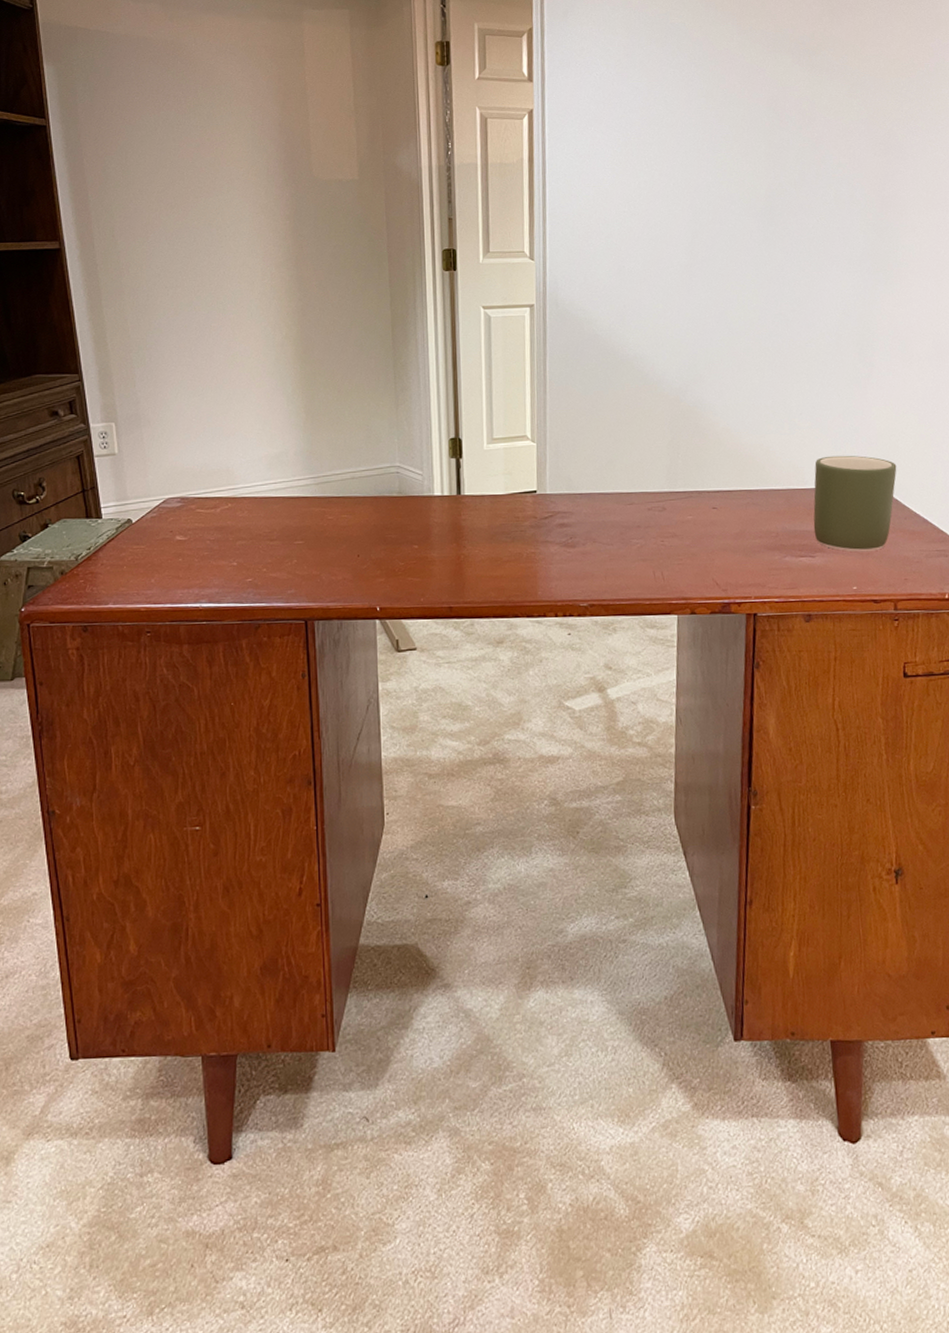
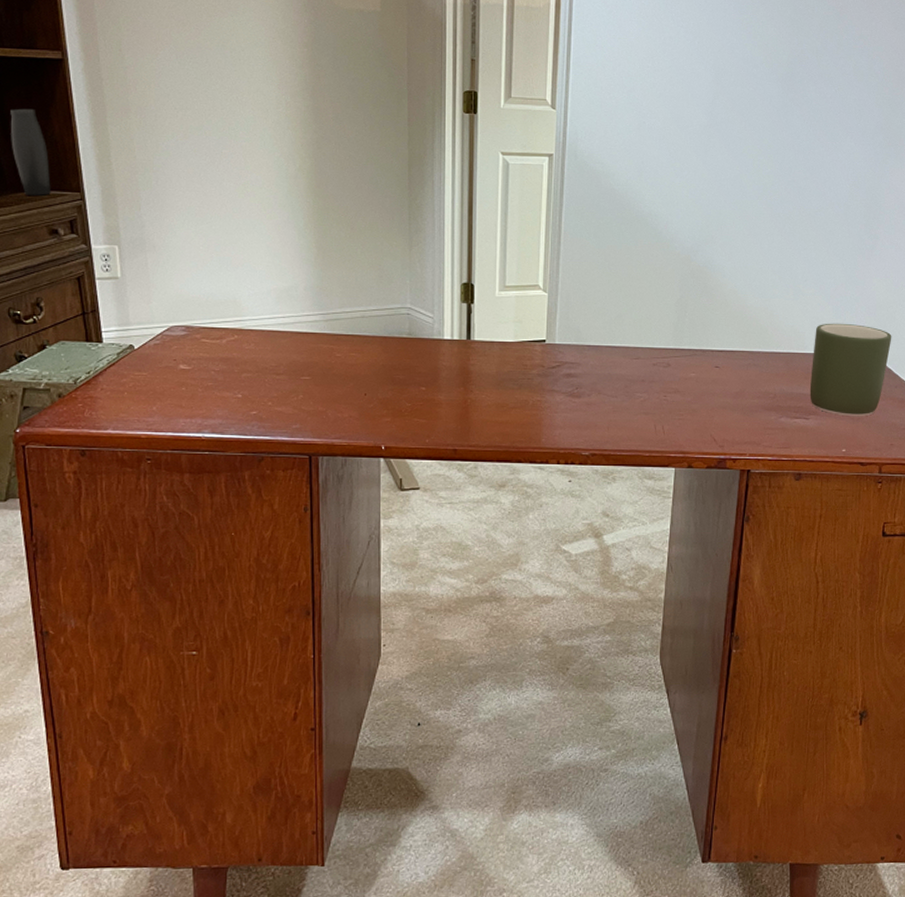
vase: none [12,297,52,380] -> present [10,108,52,196]

